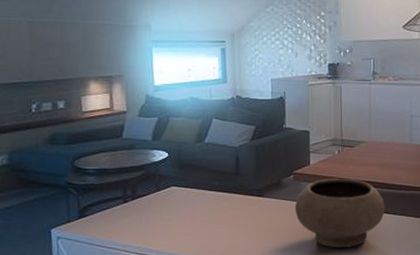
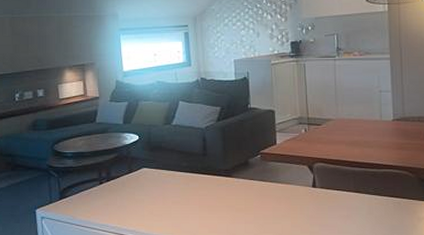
bowl: present [295,178,385,248] -> none [264,157,357,229]

